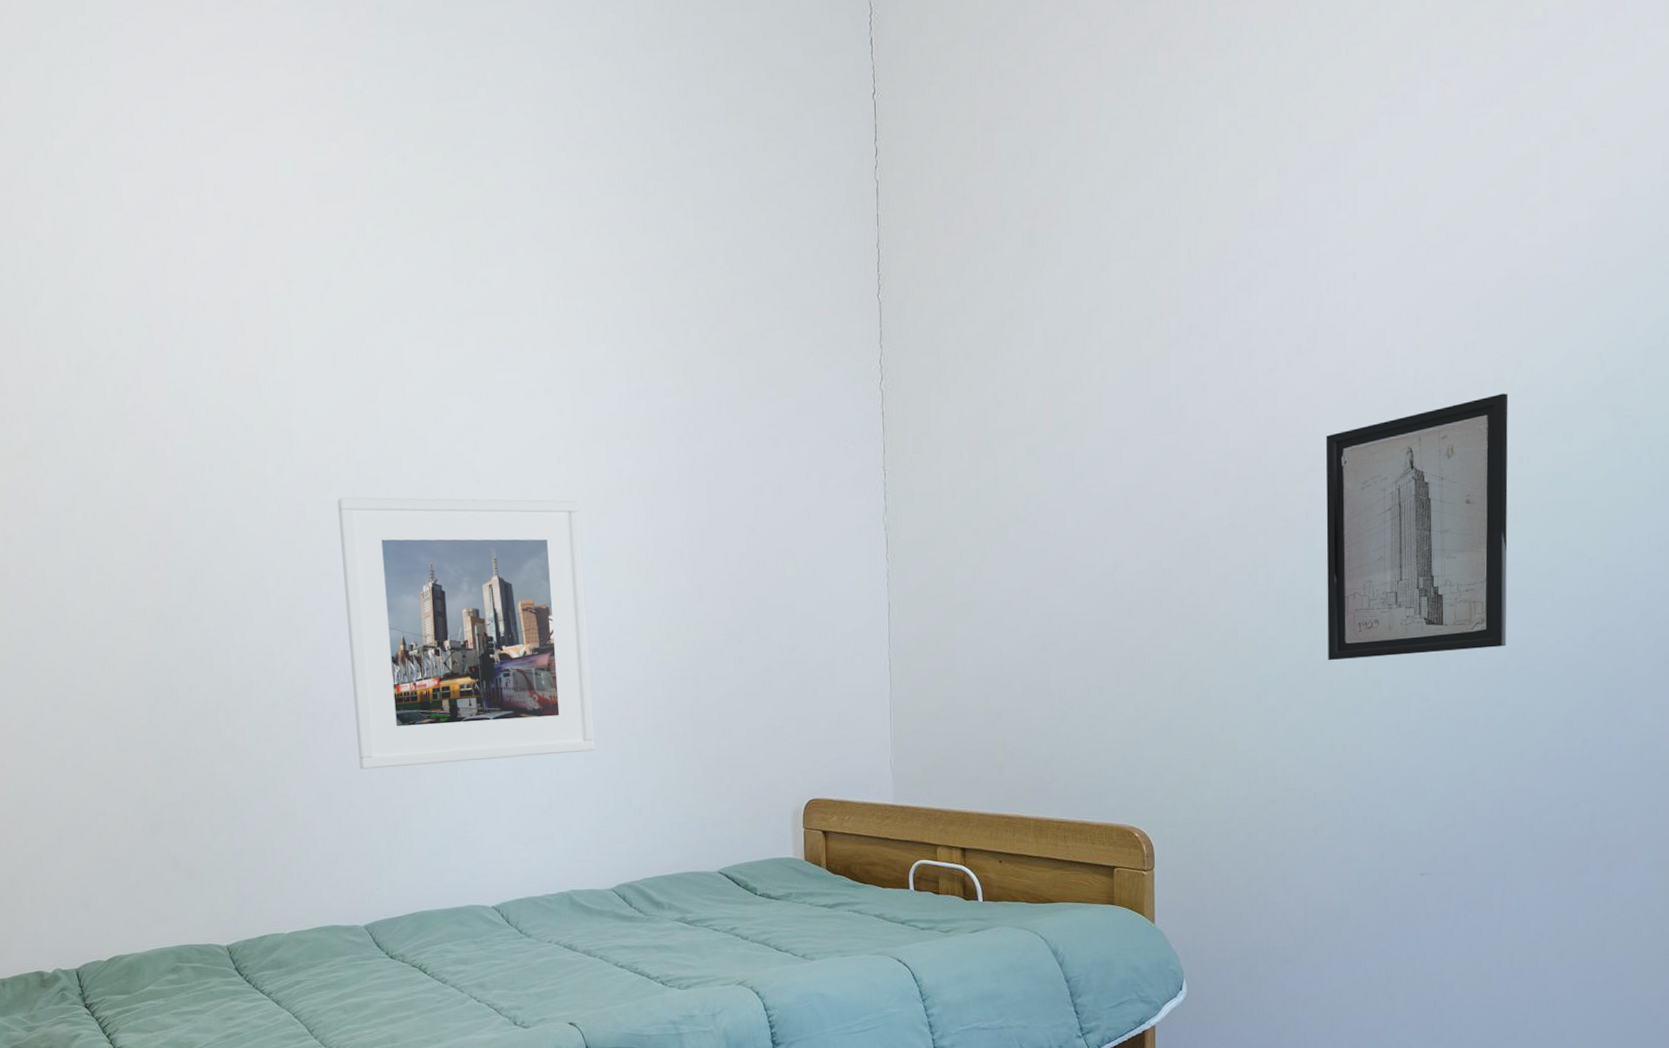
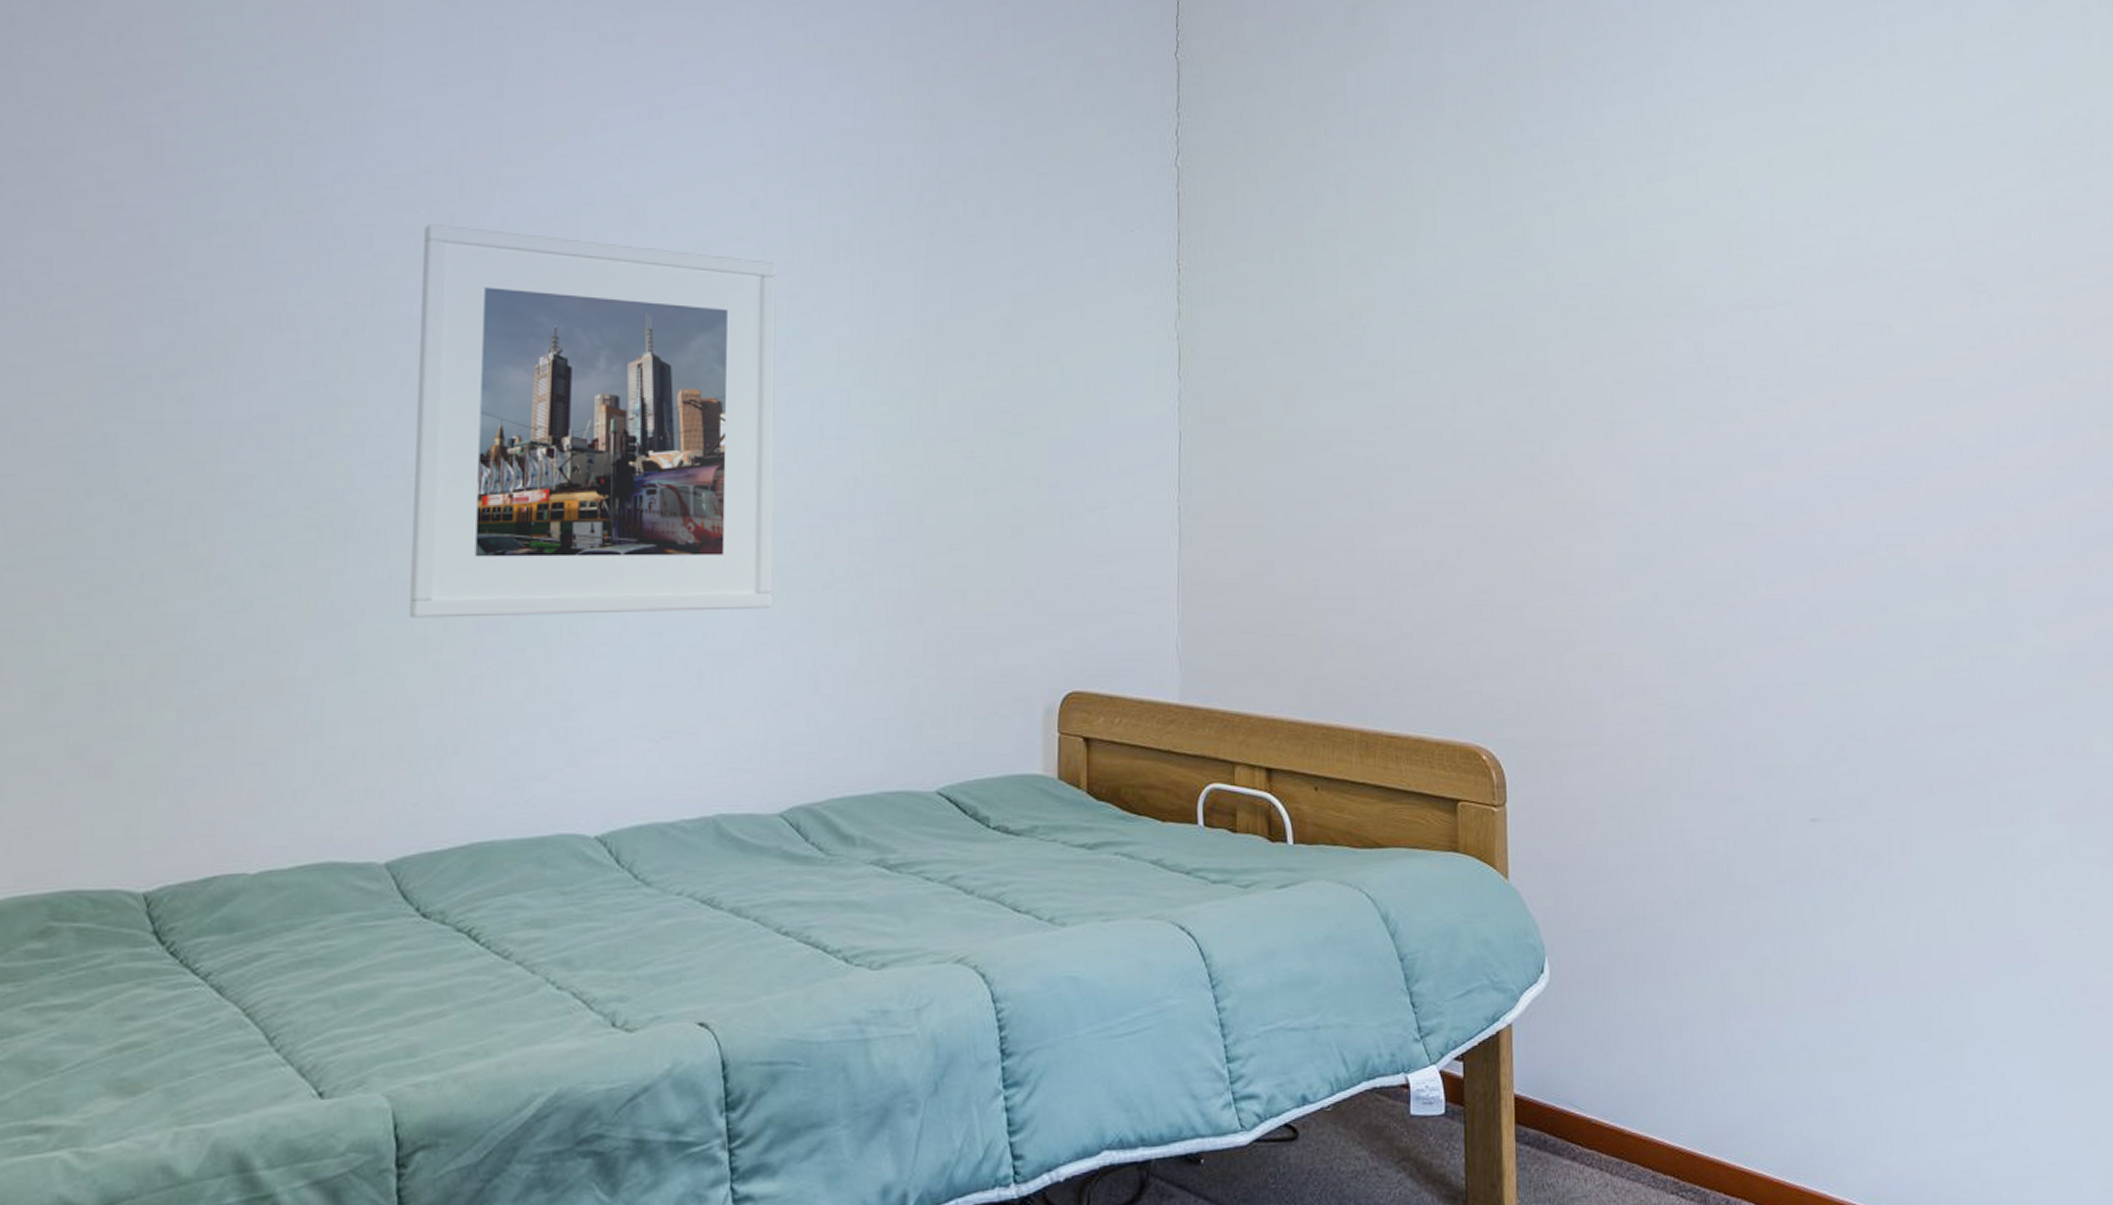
wall art: present [1326,393,1509,661] -> none [1681,252,1884,546]

